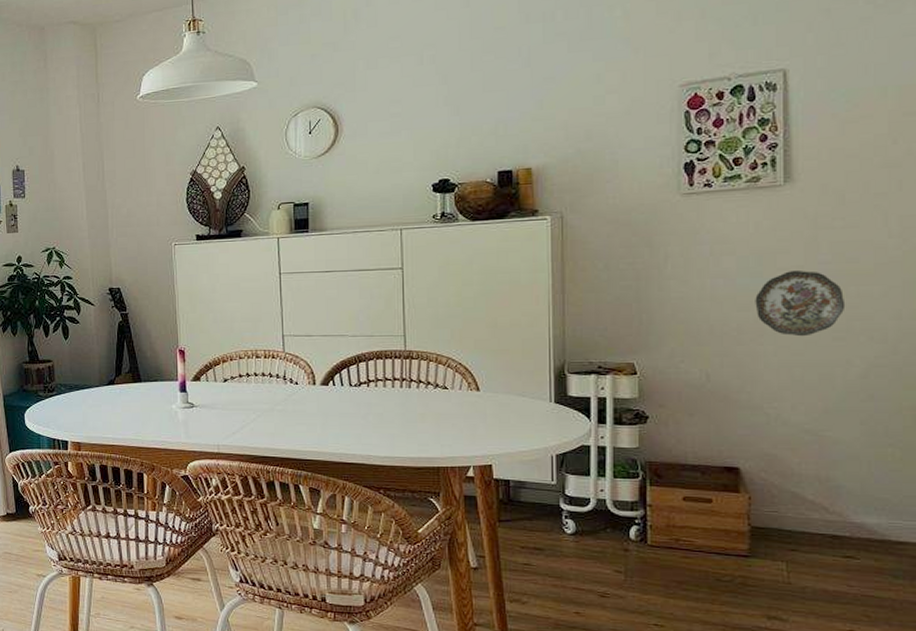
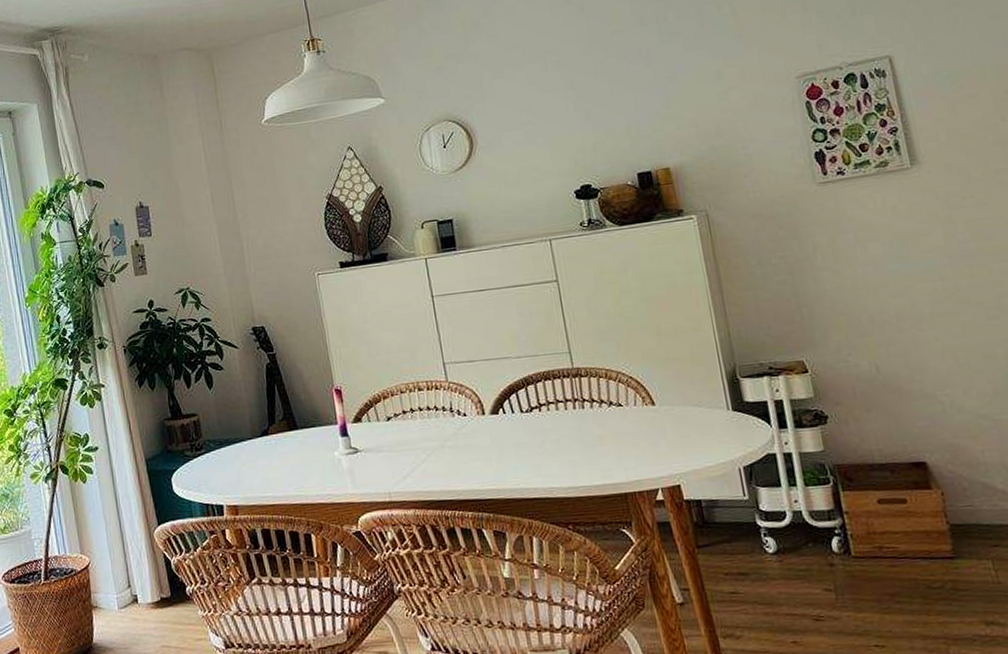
decorative plate: present [755,271,846,337] -> none [906,251,993,319]

